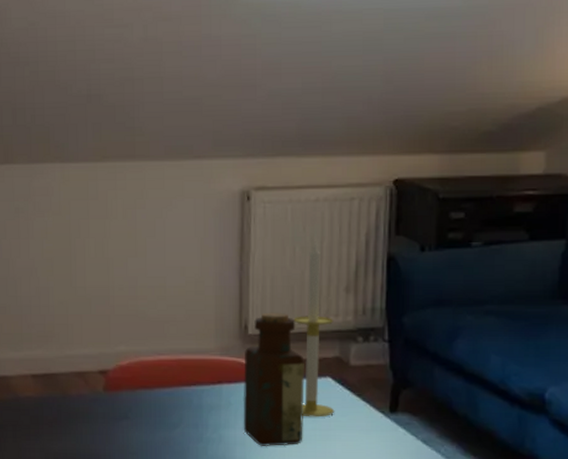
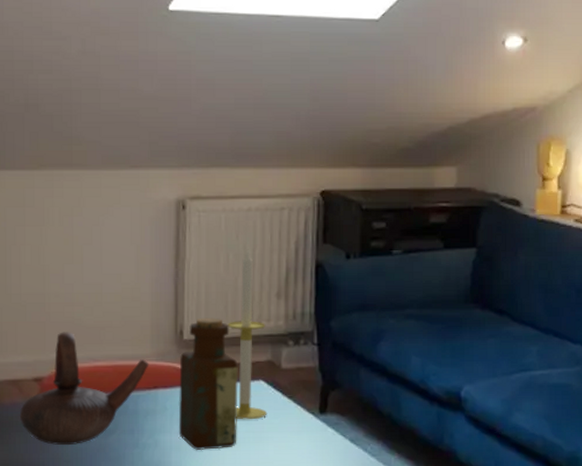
teapot: none [85,325,214,437] -> present [19,332,149,445]

